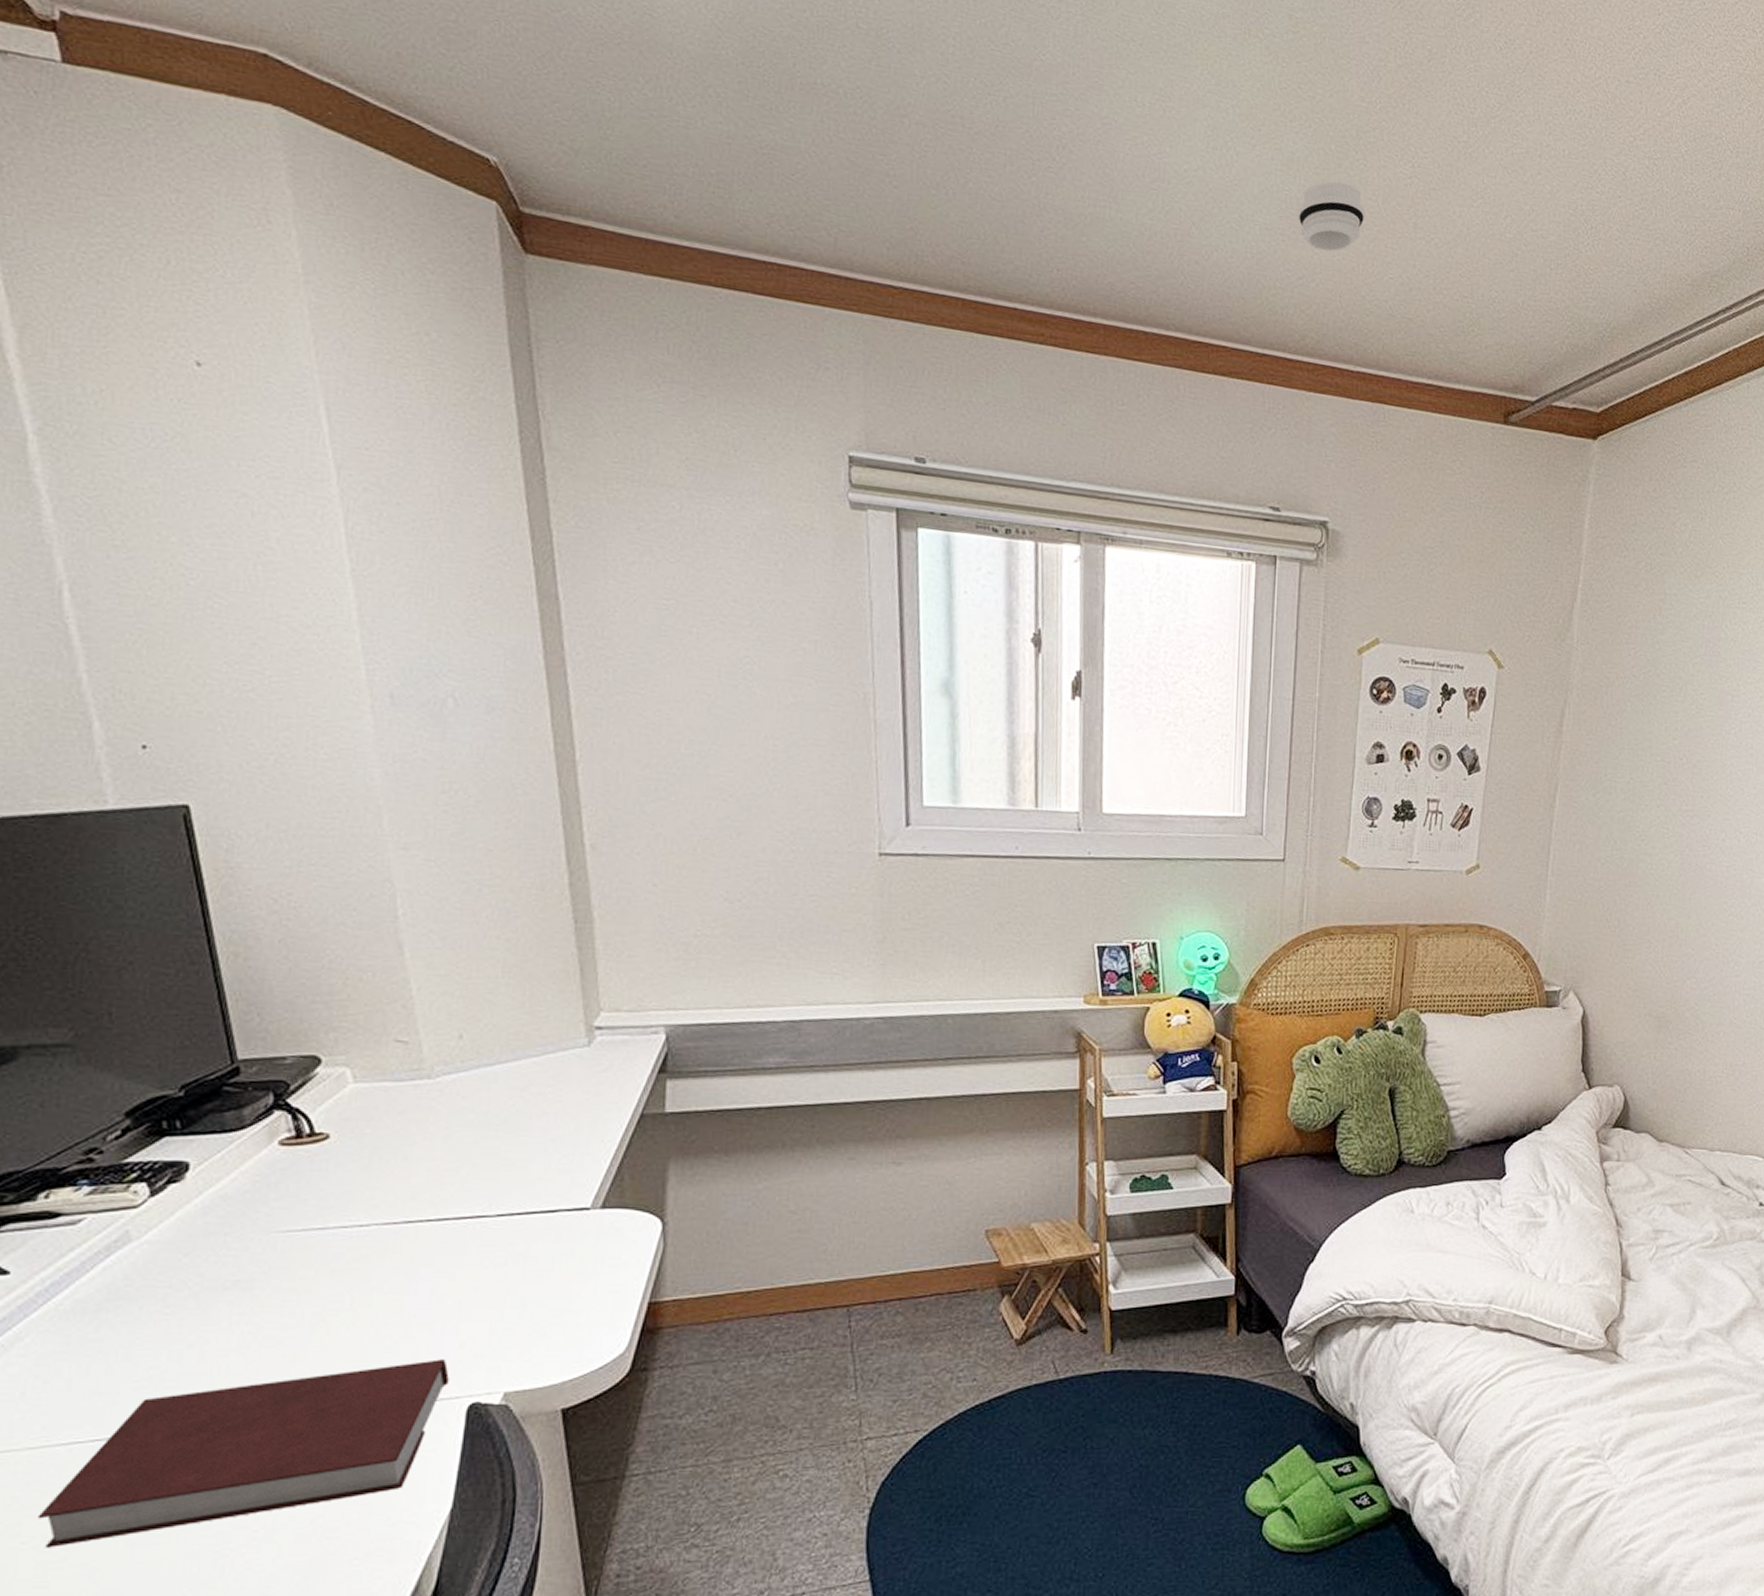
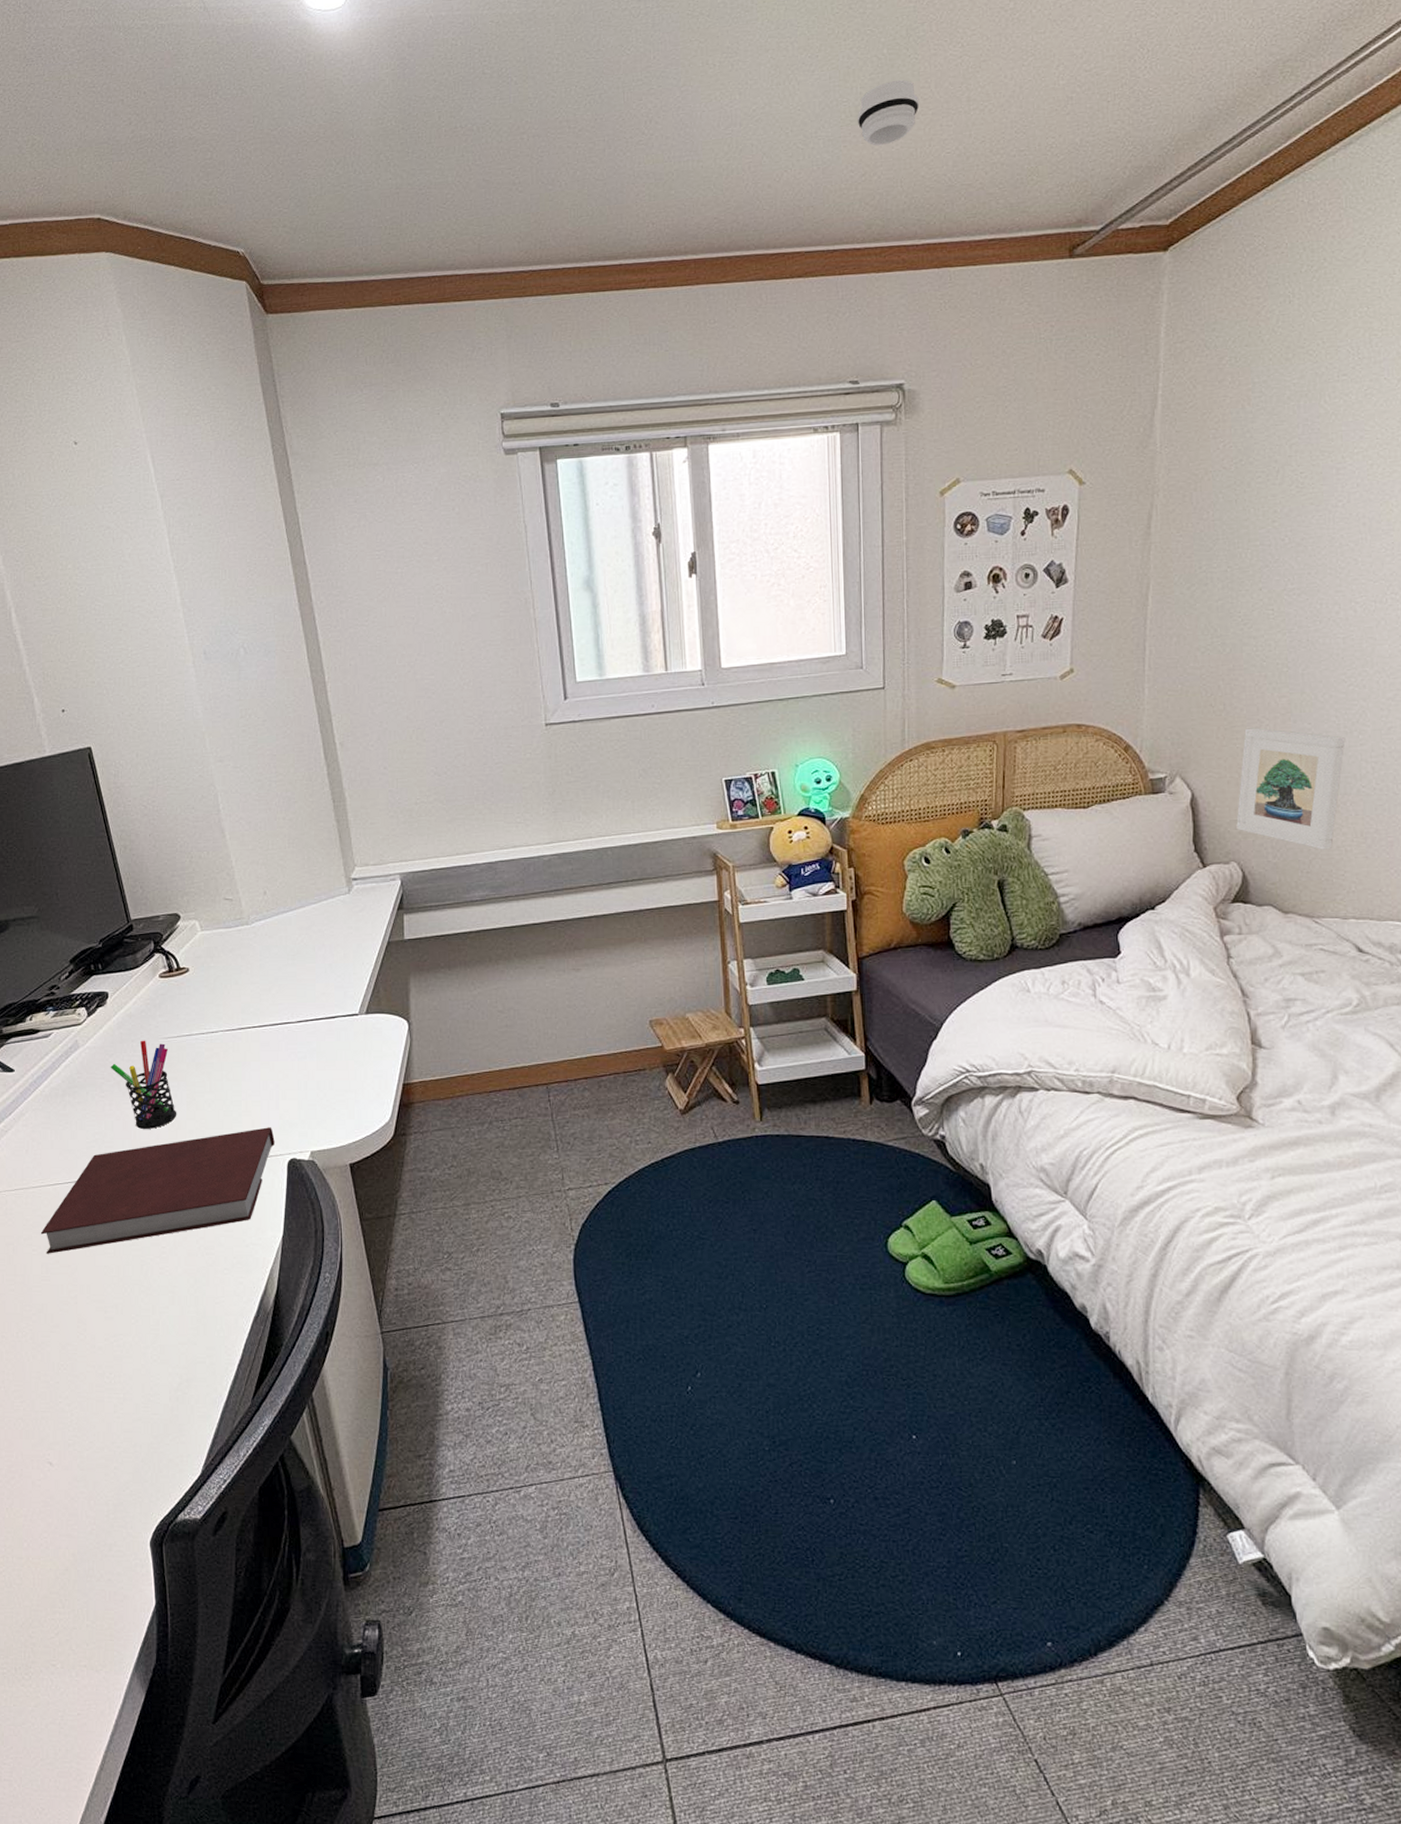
pen holder: none [183,1233,294,1361] -> present [110,1040,177,1129]
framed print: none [1622,947,1723,1079] -> present [1236,728,1345,850]

